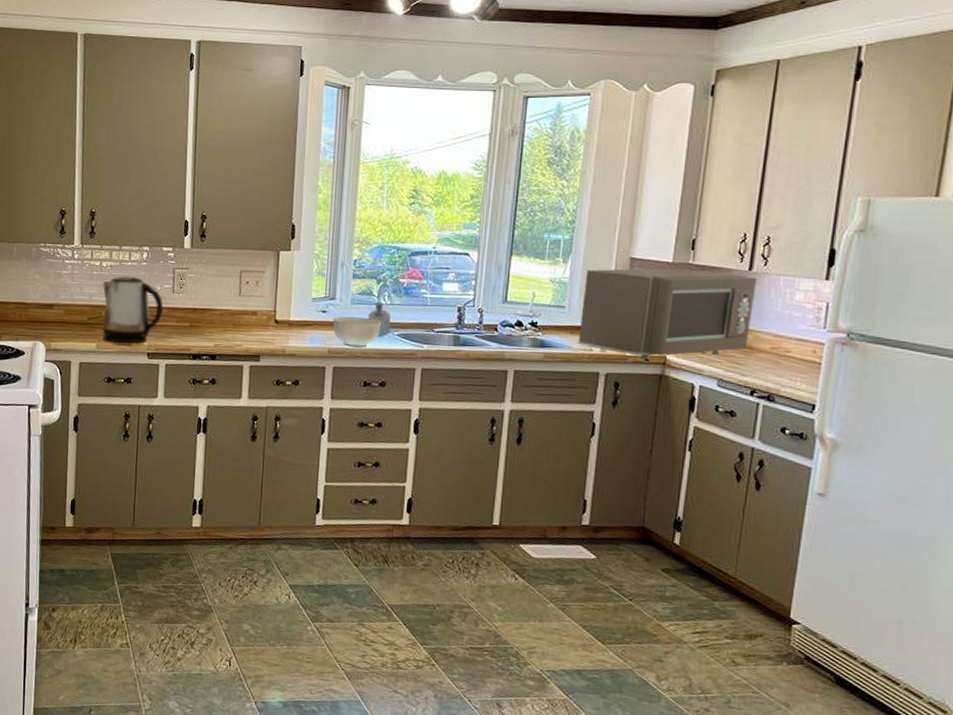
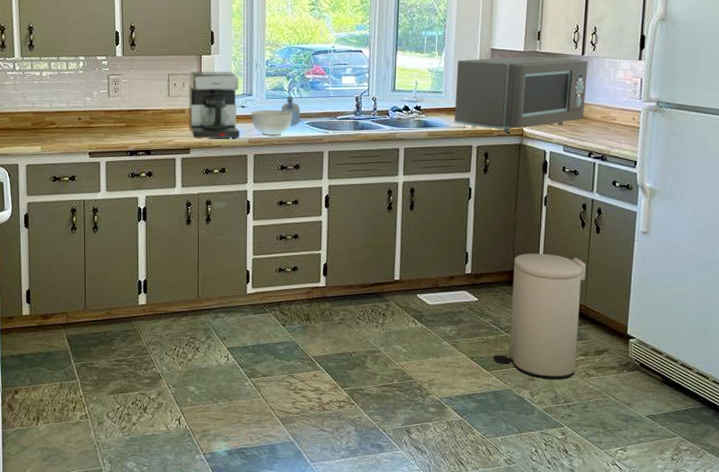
kettle: present [102,275,164,346] -> none [43,84,101,147]
coffee maker: none [260,269,321,347] -> present [188,72,241,139]
pedal bin: none [611,507,740,665] -> present [493,253,587,379]

